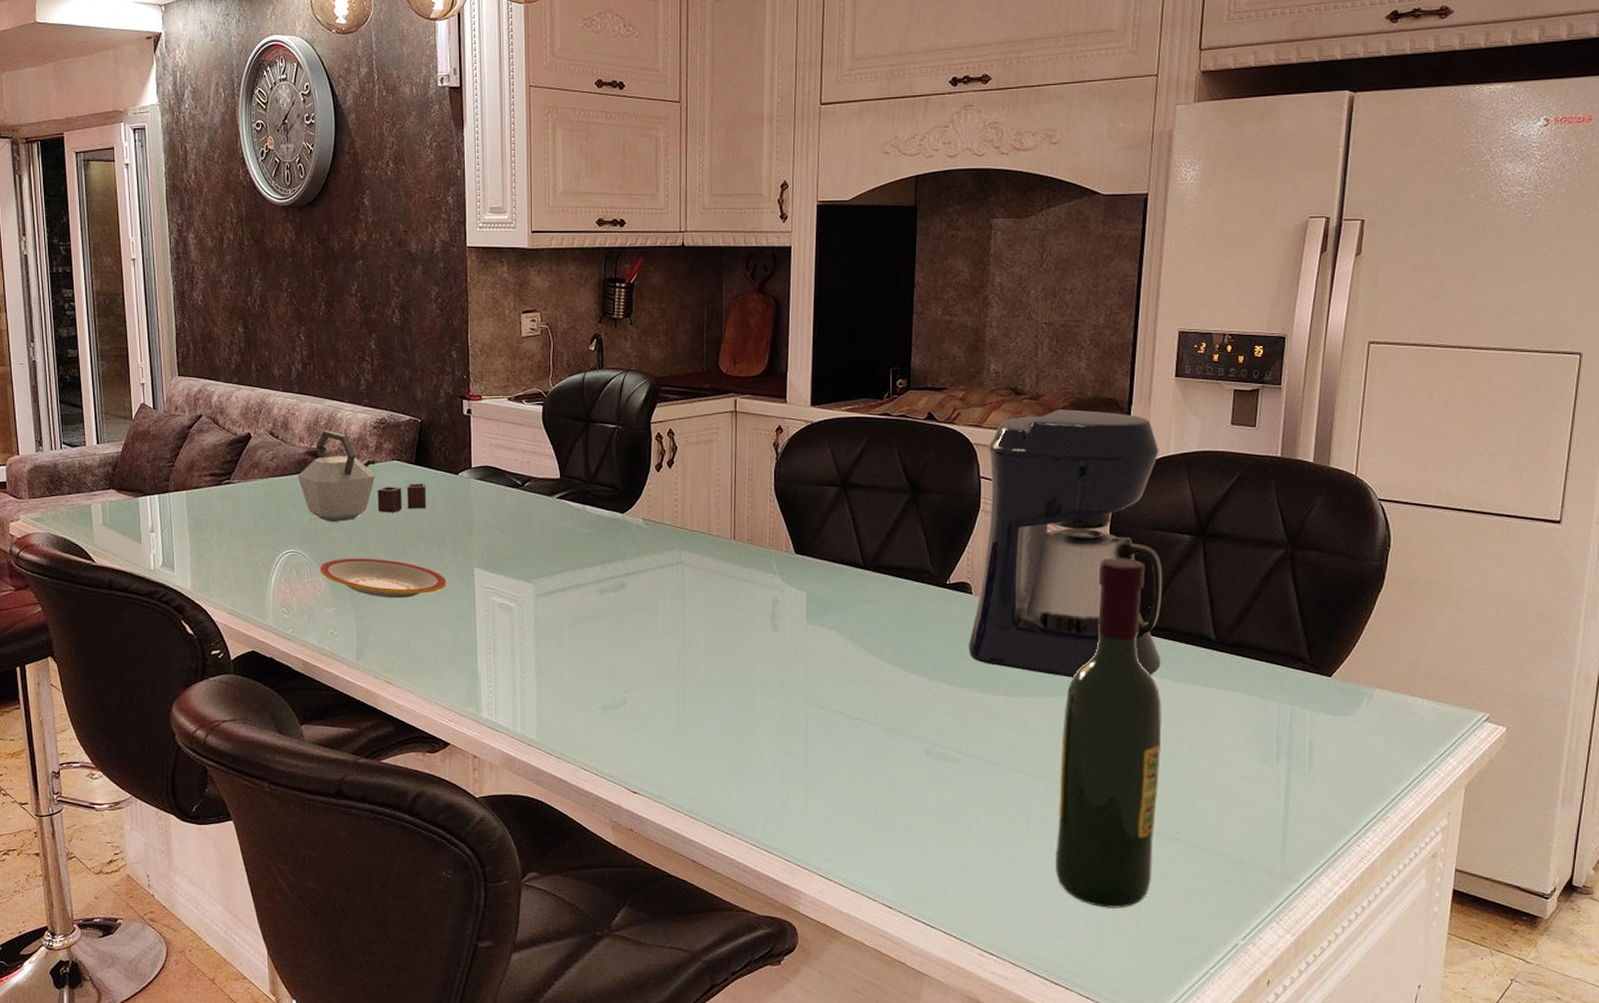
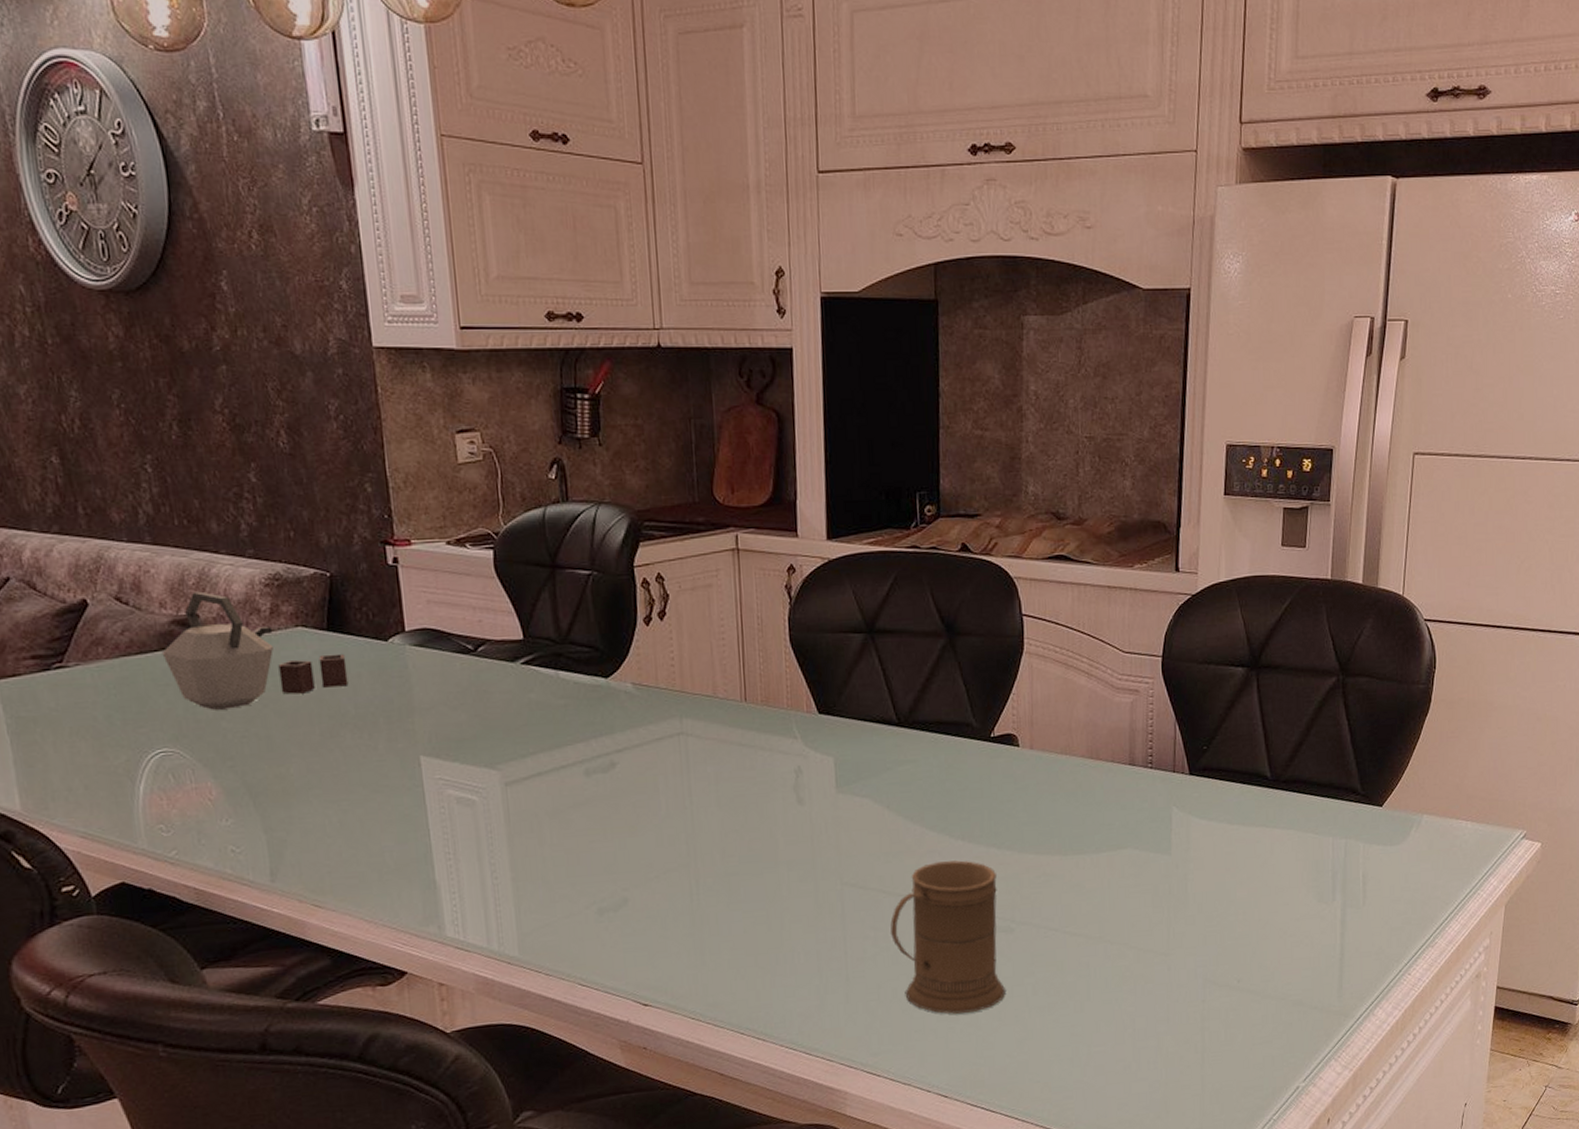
plate: present [320,558,447,599] -> none [207,752,385,802]
mug: none [848,692,951,832] -> present [890,860,1007,1014]
coffee maker: present [969,409,1163,678] -> none [1018,534,1218,830]
wine bottle: present [1056,558,1162,908] -> none [1117,696,1220,1068]

